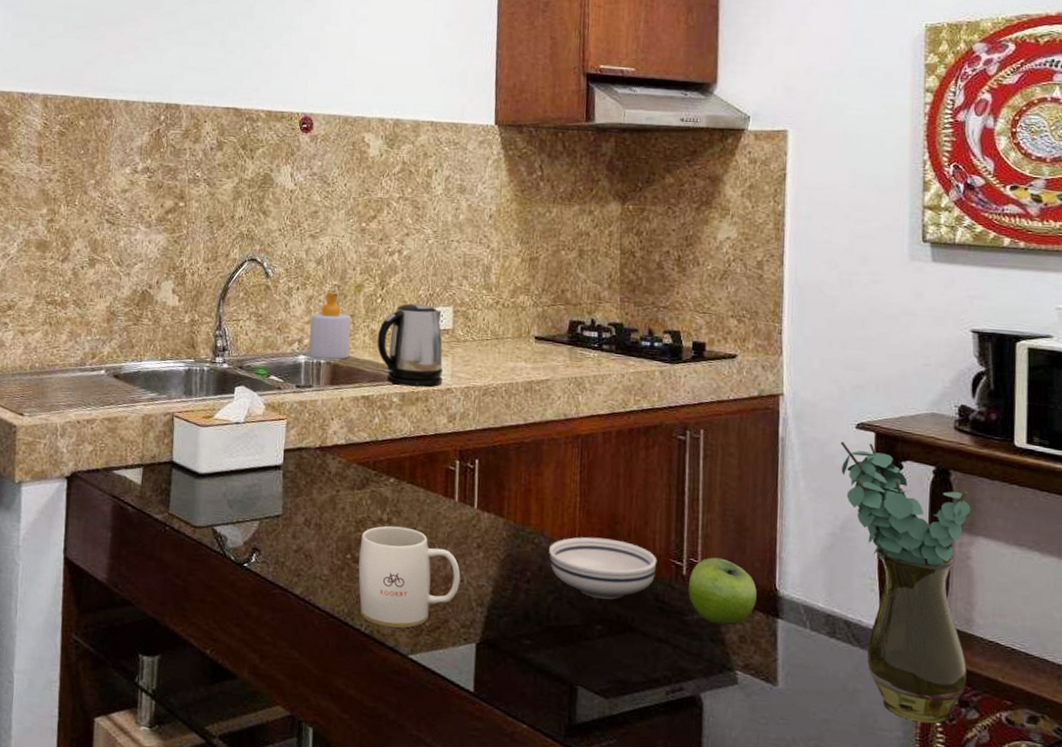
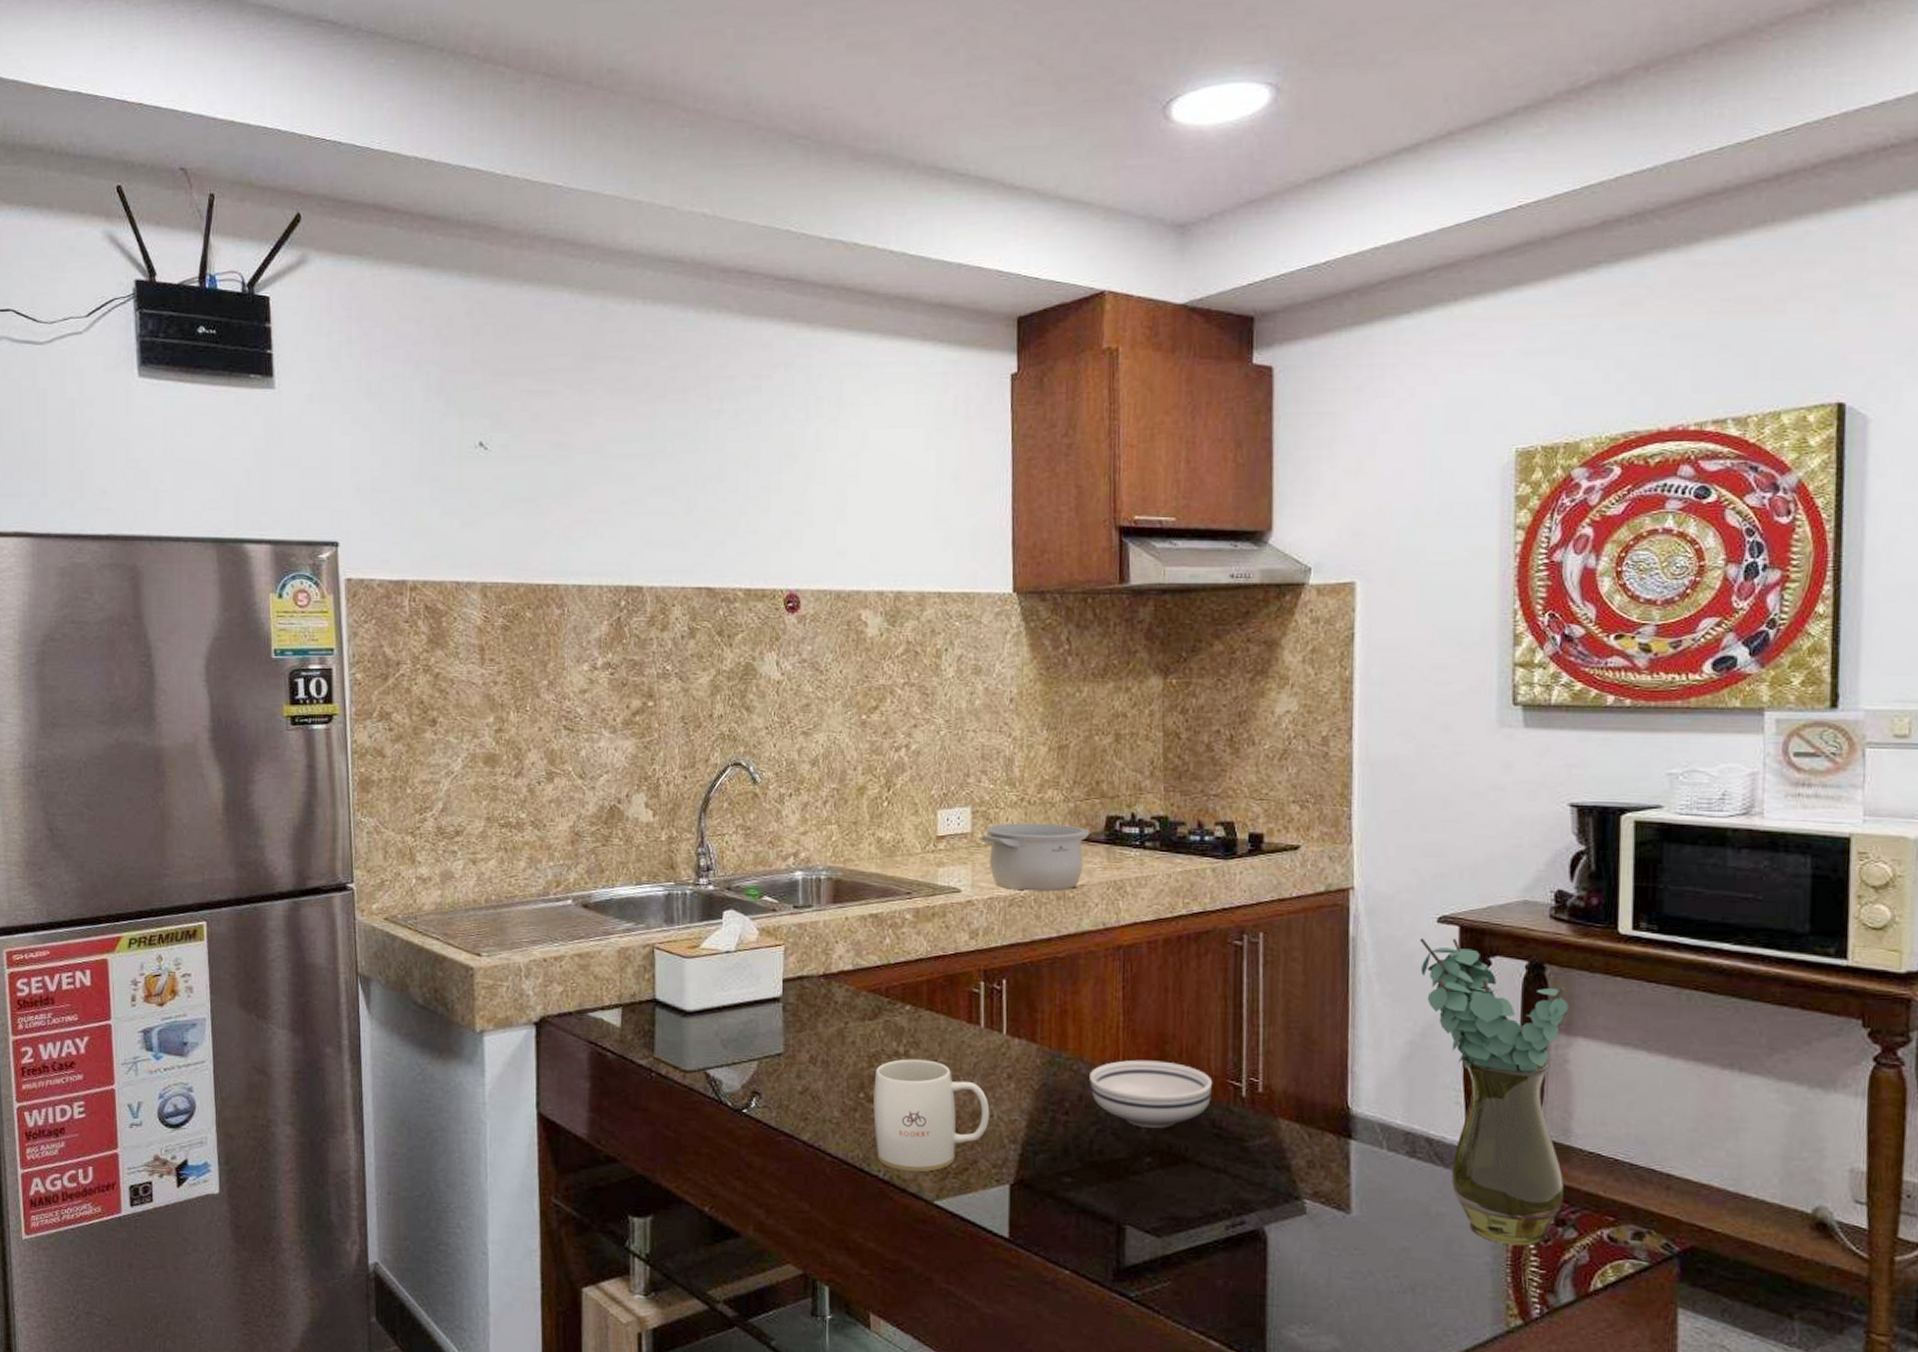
soap bottle: present [309,291,352,360] -> none [806,796,854,875]
kettle: present [377,303,443,388] -> none [884,804,961,902]
cooking pot: none [460,322,555,385] -> present [981,822,1090,892]
fruit: present [687,557,757,626] -> none [1248,1075,1326,1150]

